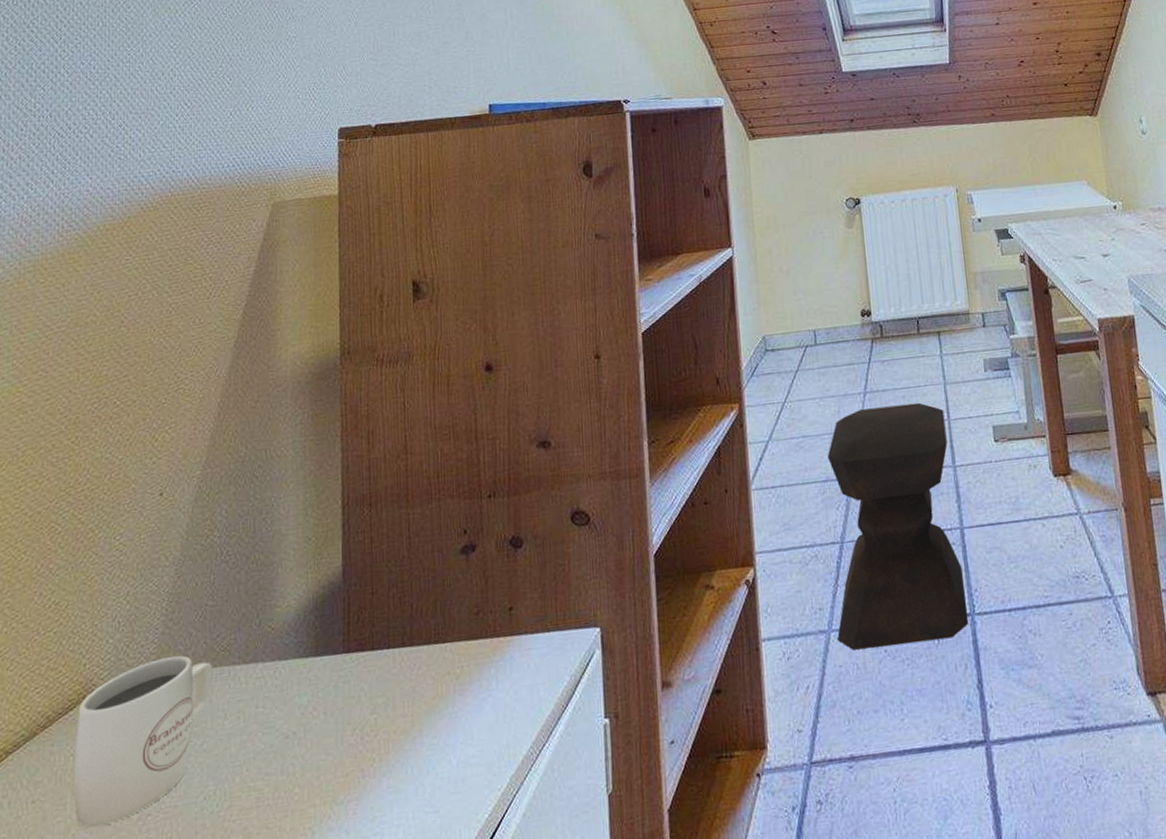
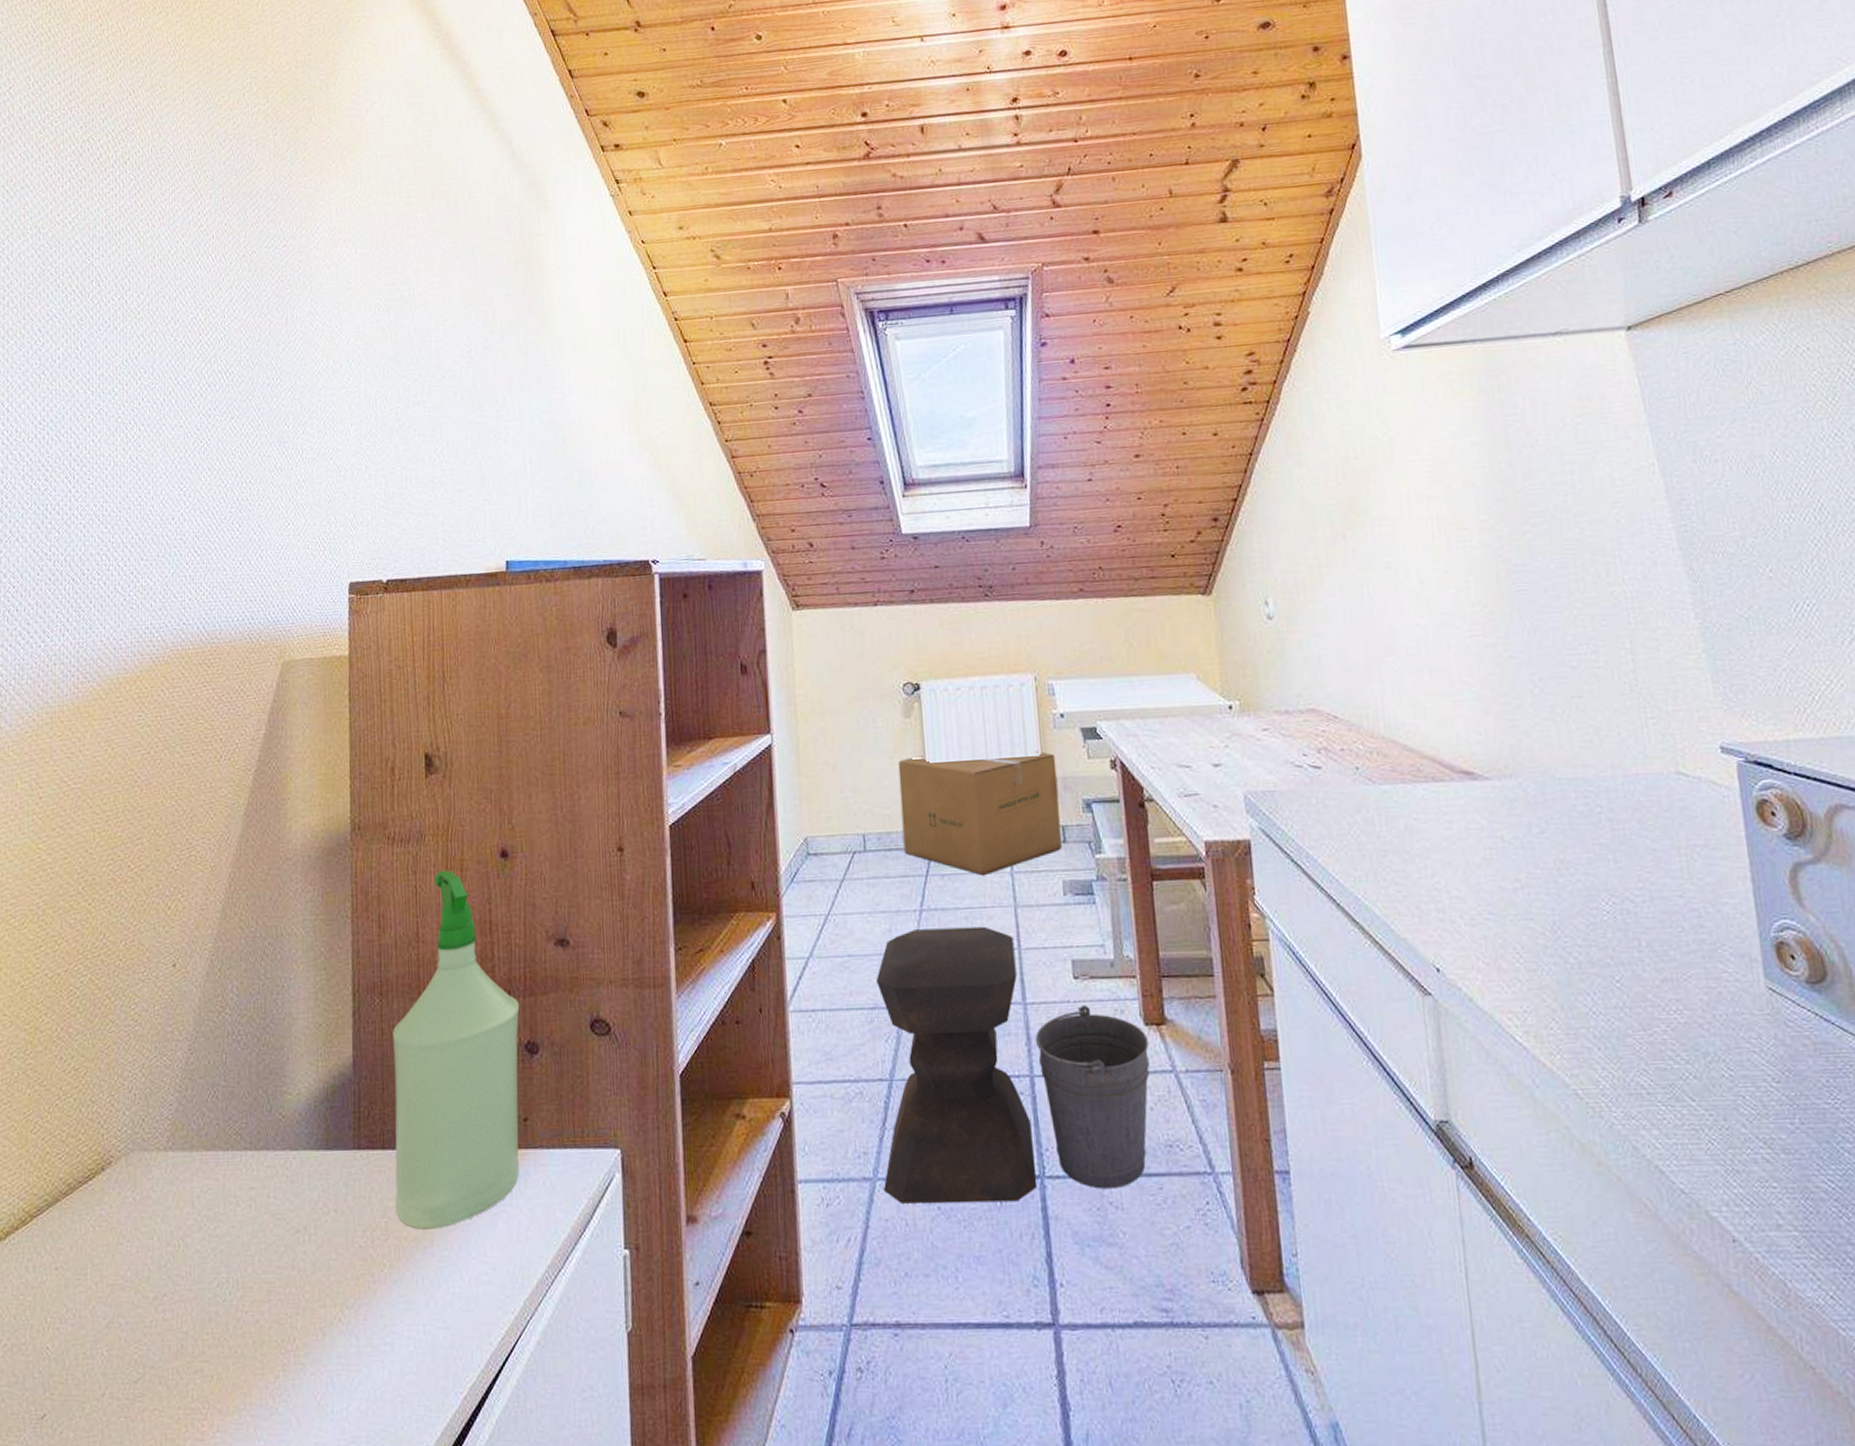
mug: present [73,655,213,828] -> none [93,1134,225,1302]
spray bottle: none [381,386,505,722] -> present [392,870,520,1230]
box: none [843,252,982,359] -> present [898,752,1062,875]
bucket: none [963,463,1059,620] -> present [1035,1004,1150,1189]

